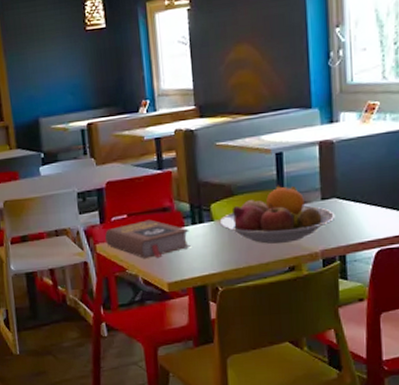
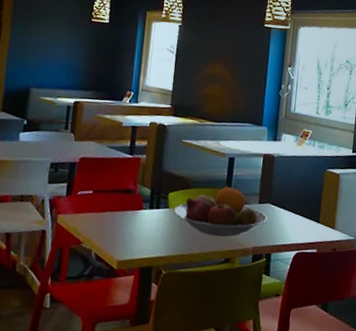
book: present [104,220,191,258] -> none [67,198,146,235]

